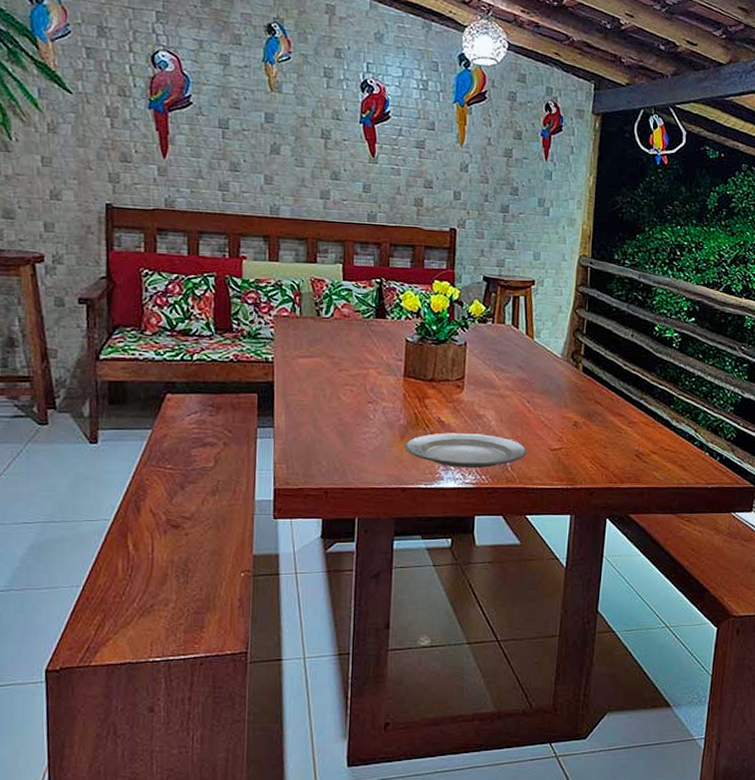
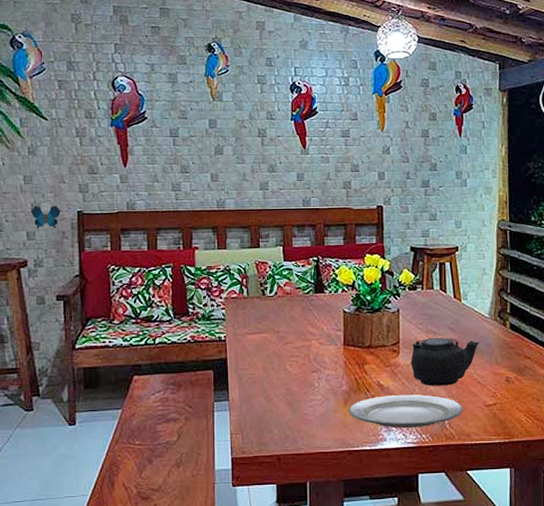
decorative butterfly: none [49,193,86,221] -> present [30,205,61,229]
teapot: none [475,375,550,427] -> present [411,338,480,386]

